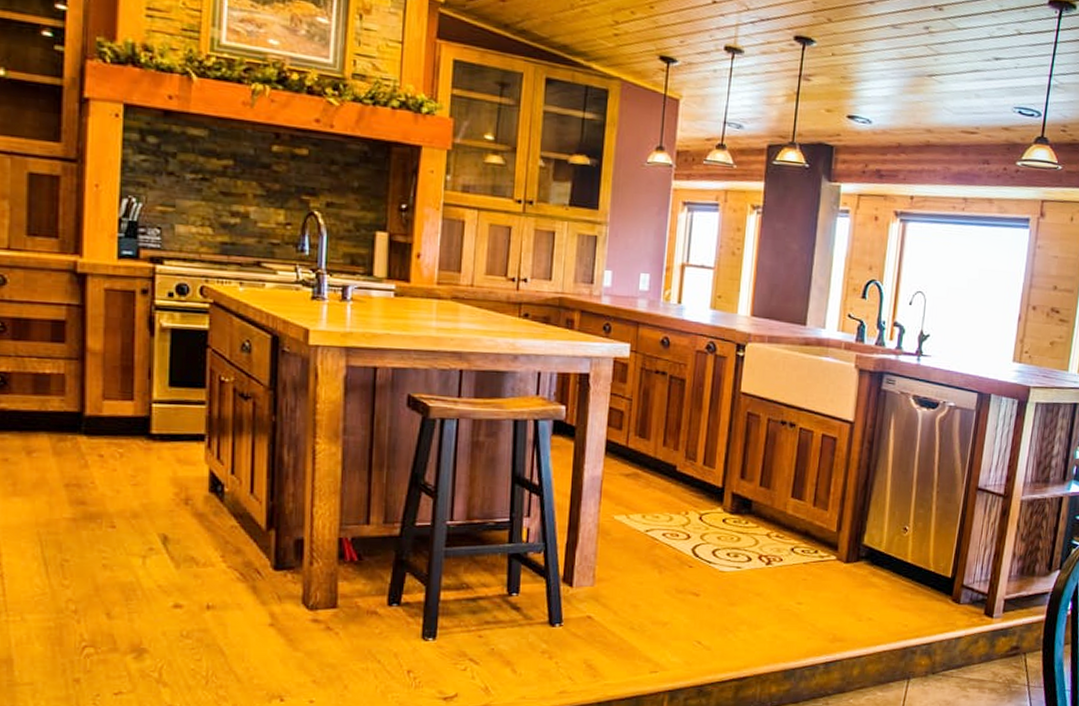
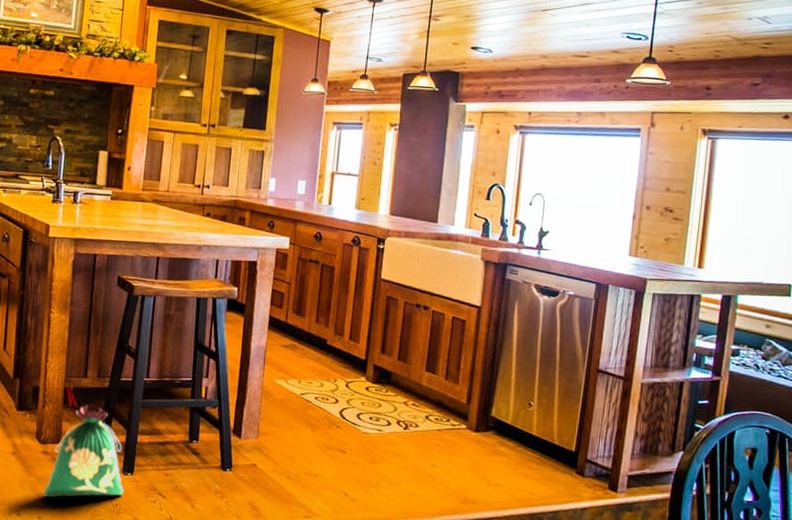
bag: none [316,557,424,675] -> present [44,404,124,497]

